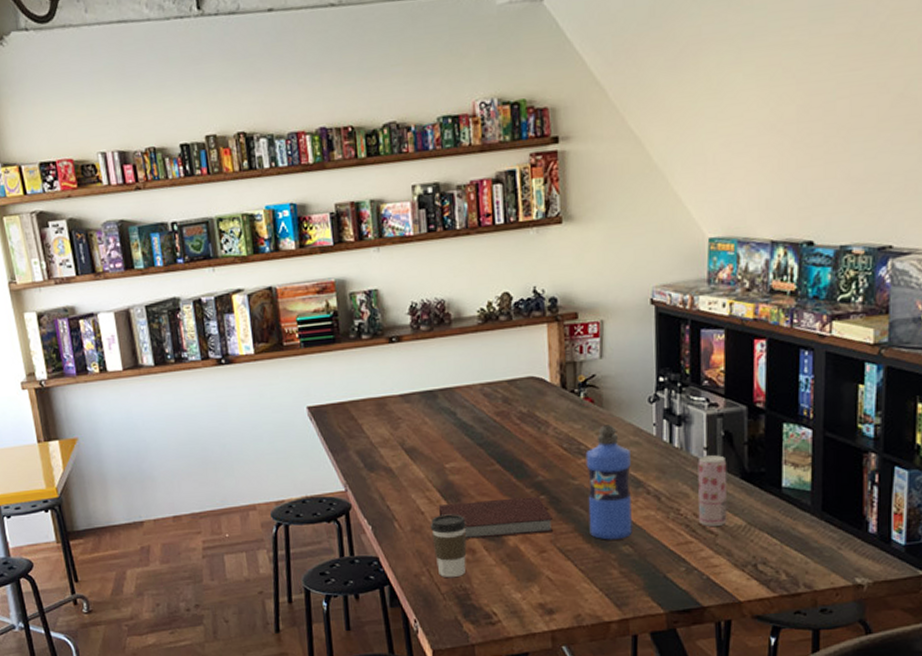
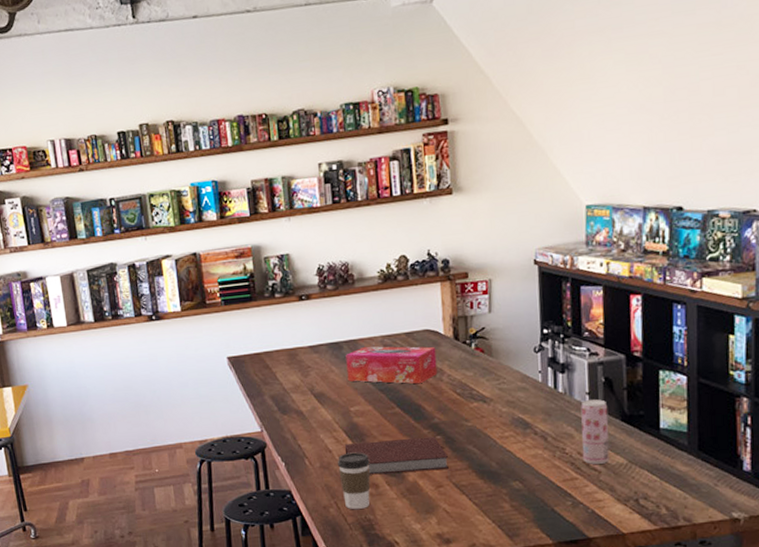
tissue box: none [440,395,542,438] -> present [345,346,438,384]
water bottle: present [585,424,632,540] -> none [477,372,522,476]

